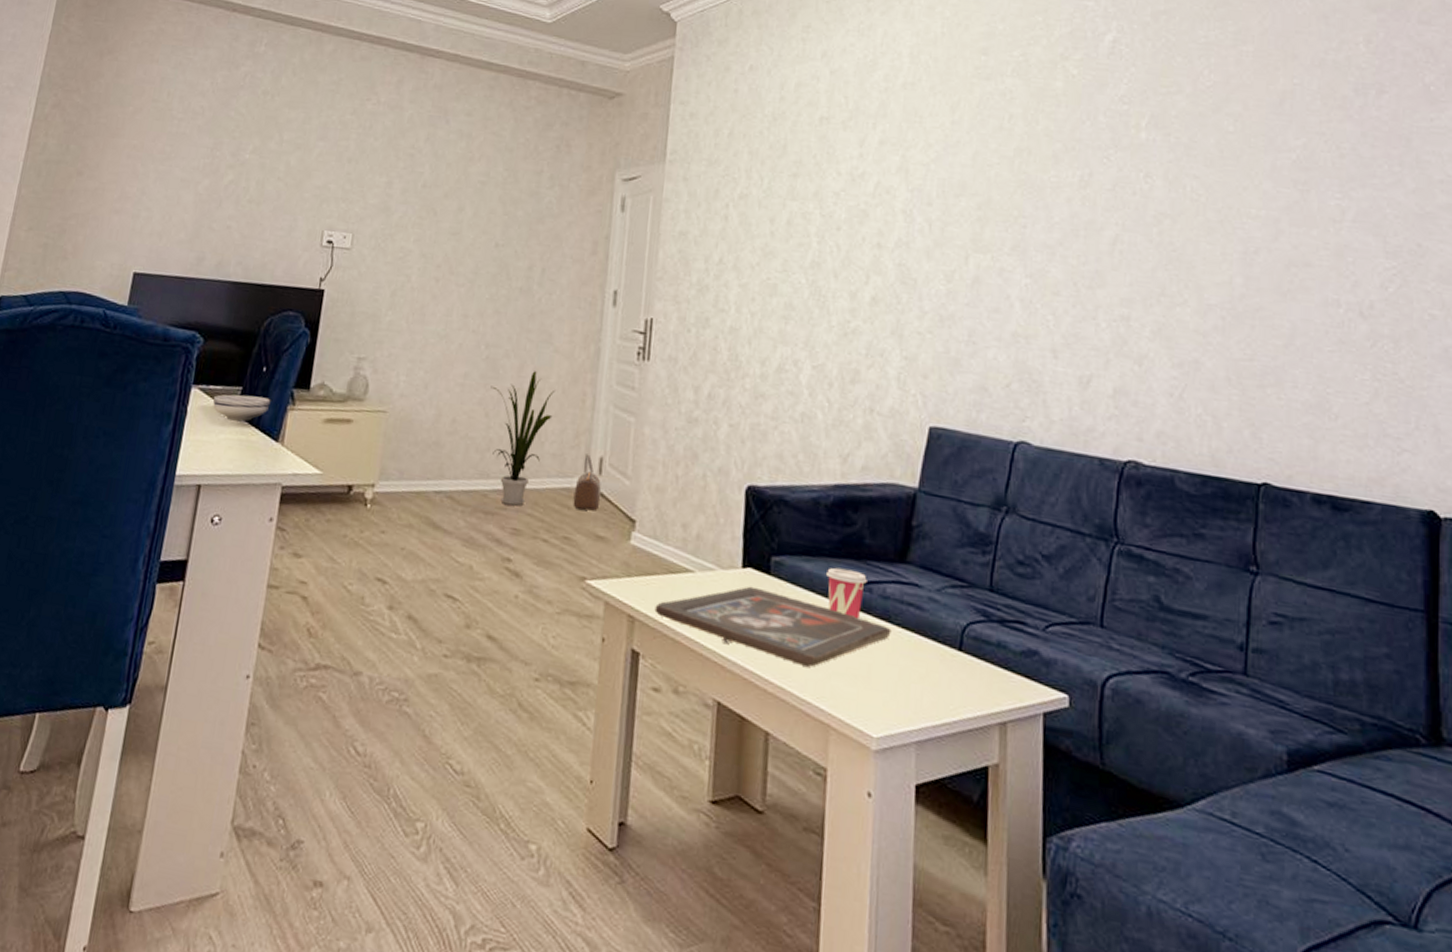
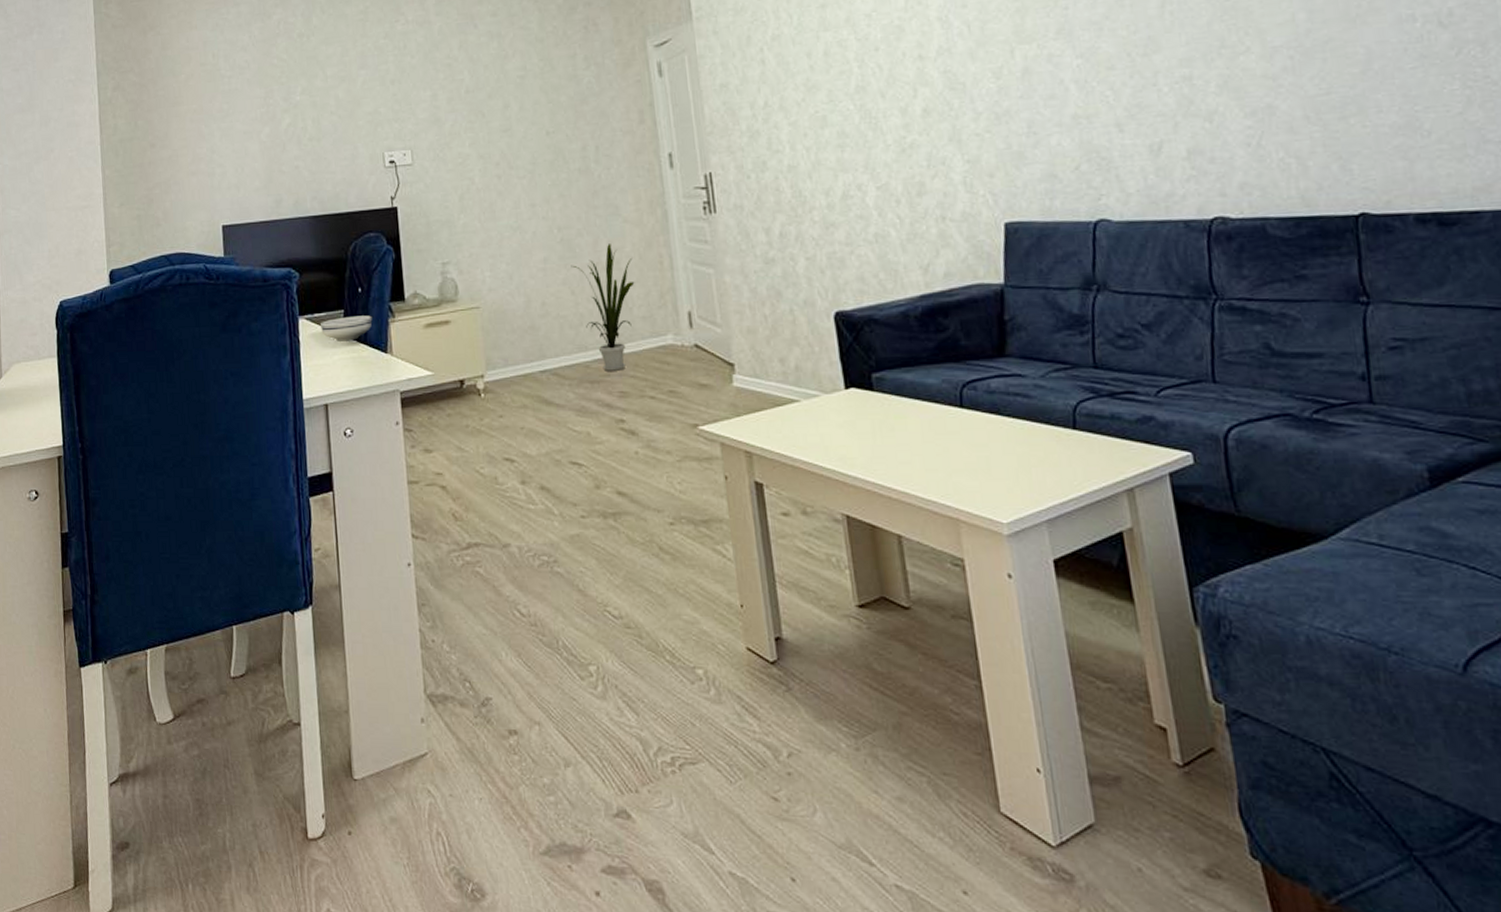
handbag: present [573,453,602,511] -> none [669,311,697,363]
religious icon: present [654,586,891,667] -> none [769,404,1003,469]
cup: present [825,567,867,620] -> none [927,372,970,418]

